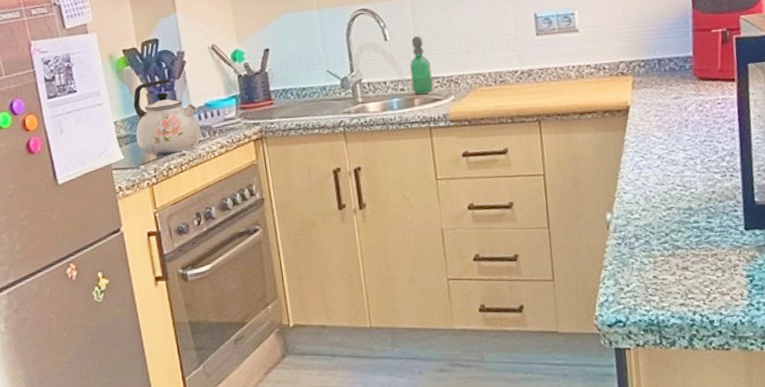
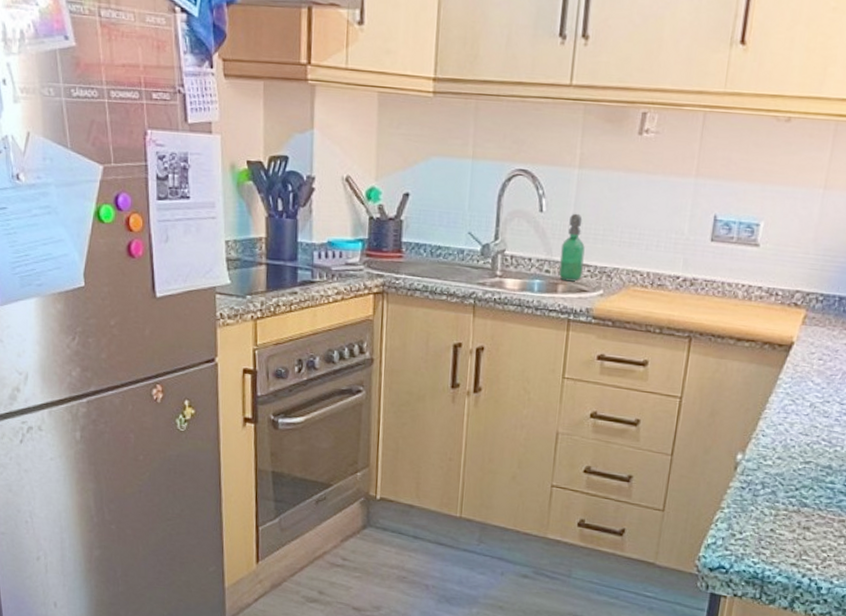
kettle: present [133,78,202,155] -> none [246,203,319,290]

